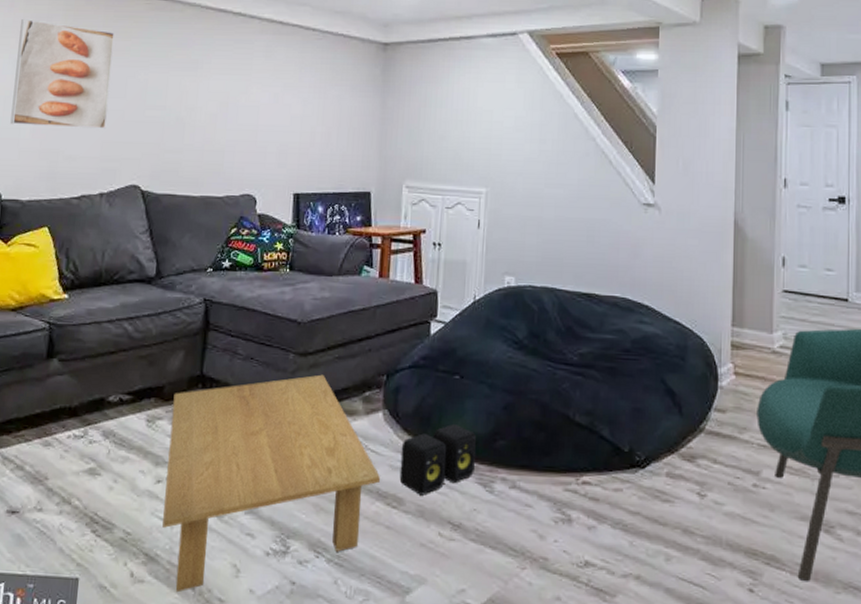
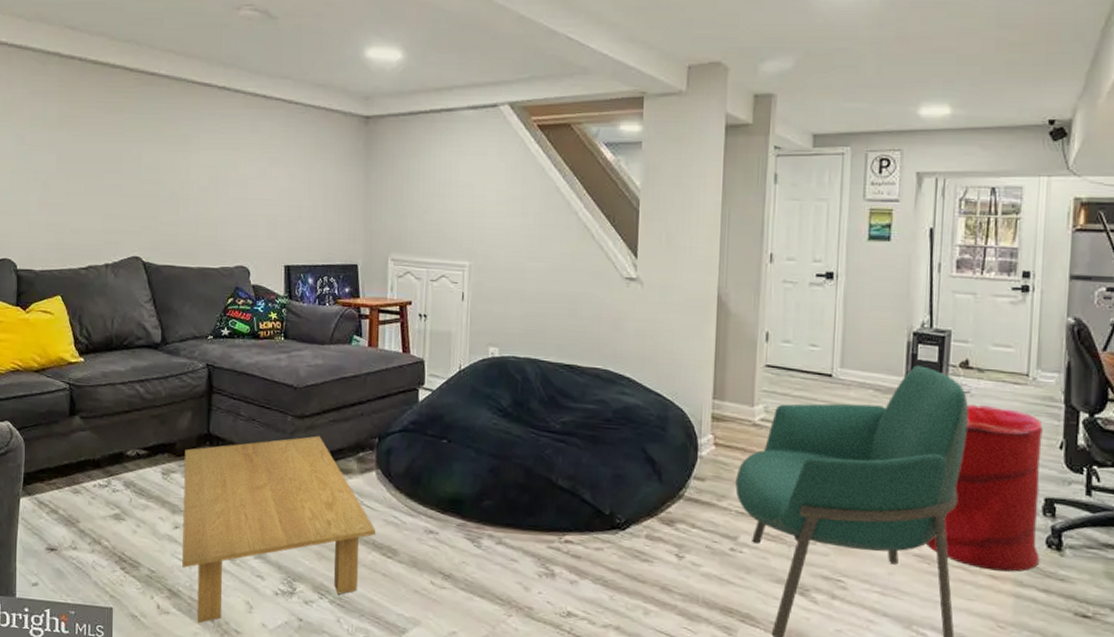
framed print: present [10,18,115,129] -> none [18,94,107,203]
speaker: present [399,423,476,496] -> none [393,483,464,548]

